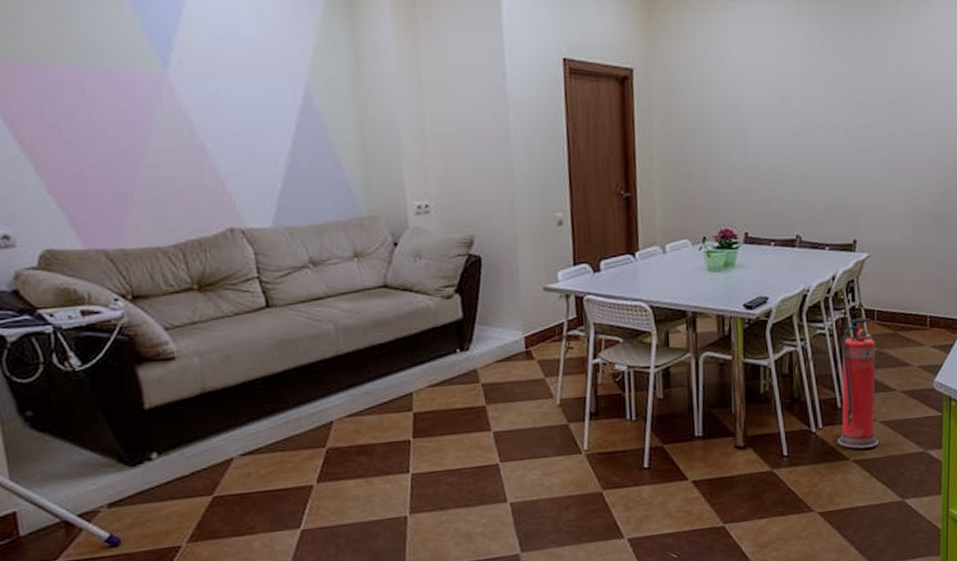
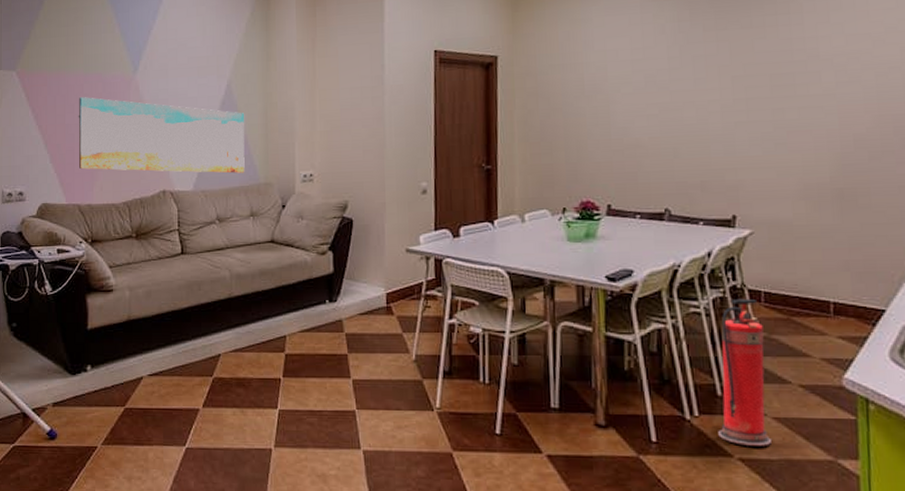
wall art: none [80,101,341,205] -> present [78,97,245,174]

